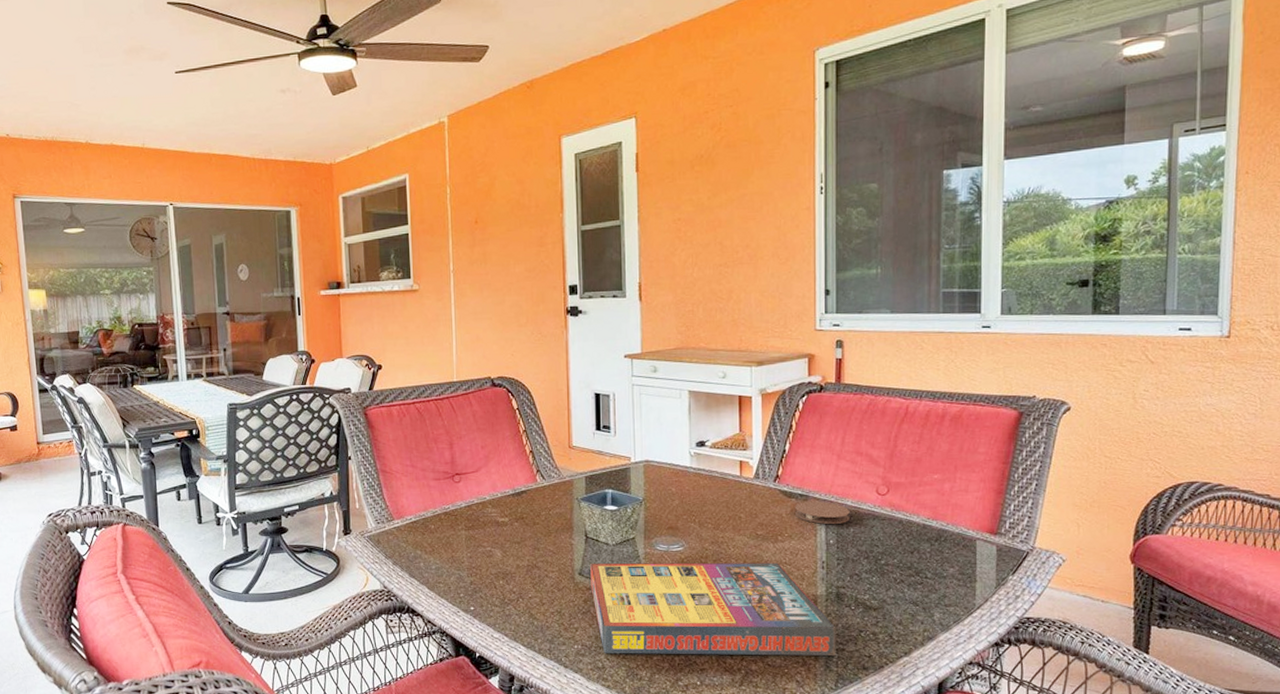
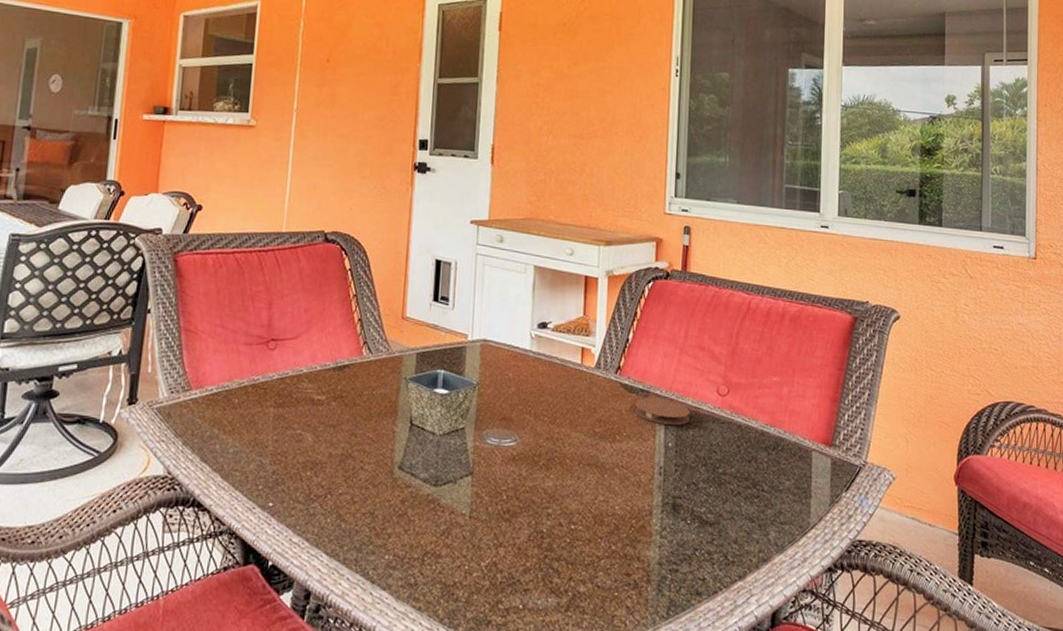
game compilation box: present [590,562,836,657] -> none [410,455,671,579]

